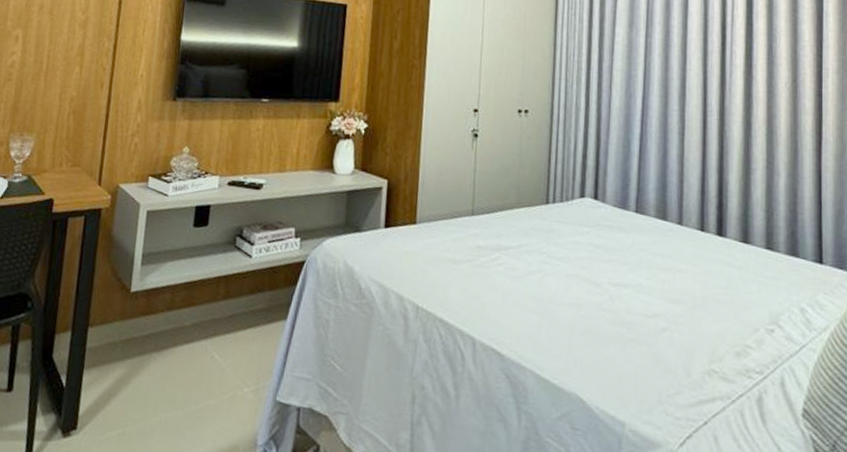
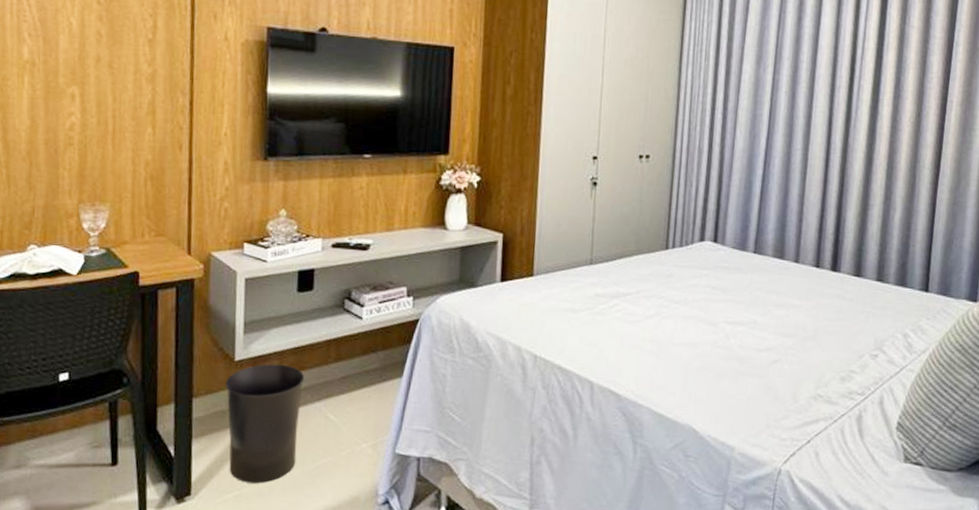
waste bin: none [115,297,194,422] -> present [225,364,305,483]

